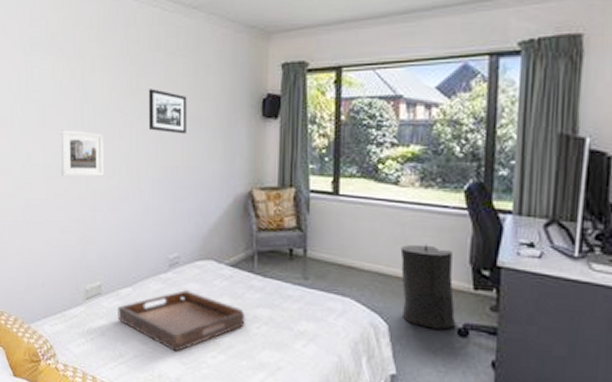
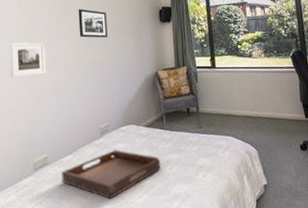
trash can: present [400,244,457,330] -> none [258,93,299,148]

